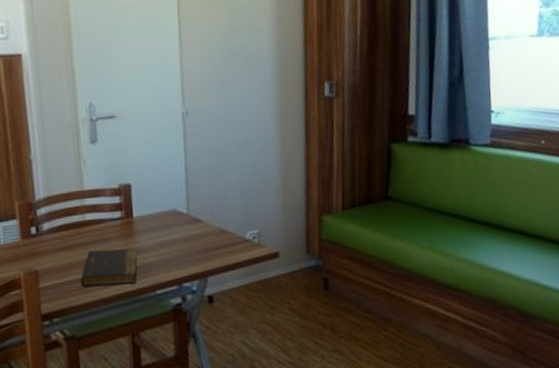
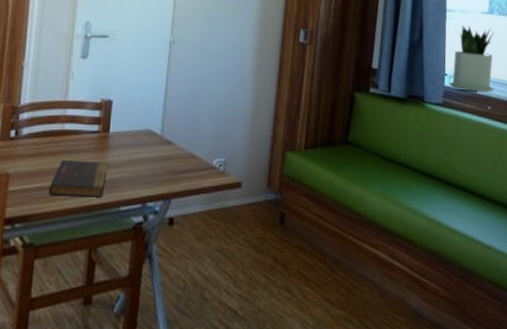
planter: none [495,53,548,127] -> present [448,26,495,93]

